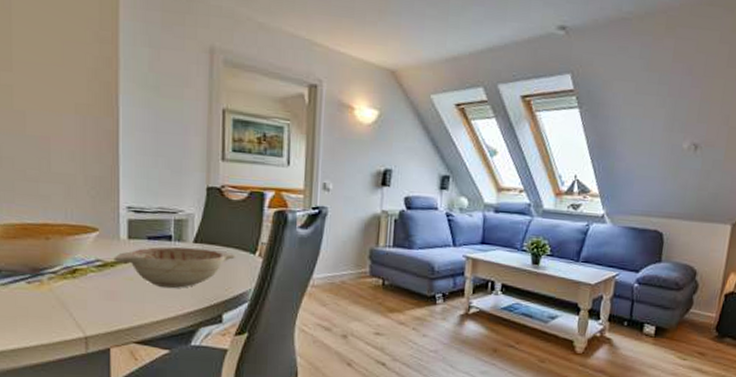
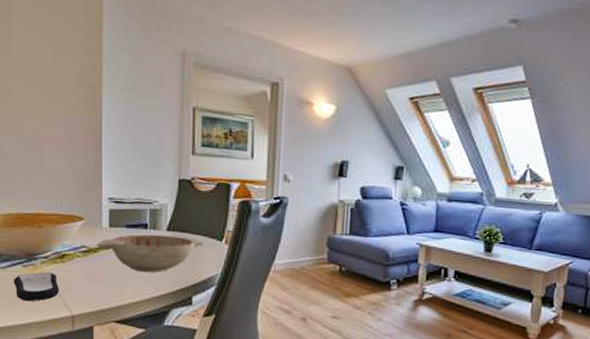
remote control: none [15,289,70,322] -> present [13,272,59,302]

